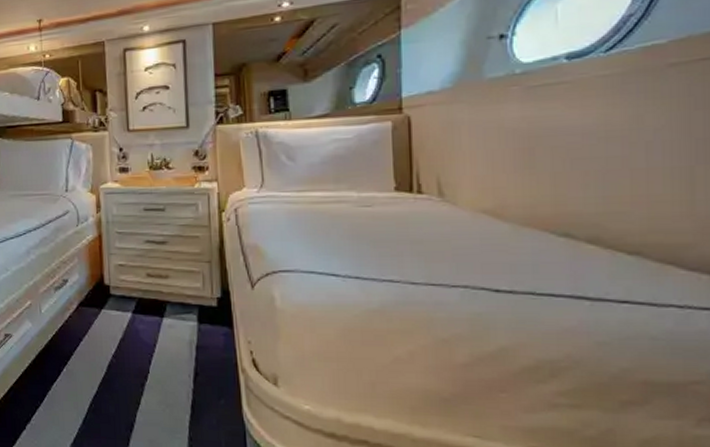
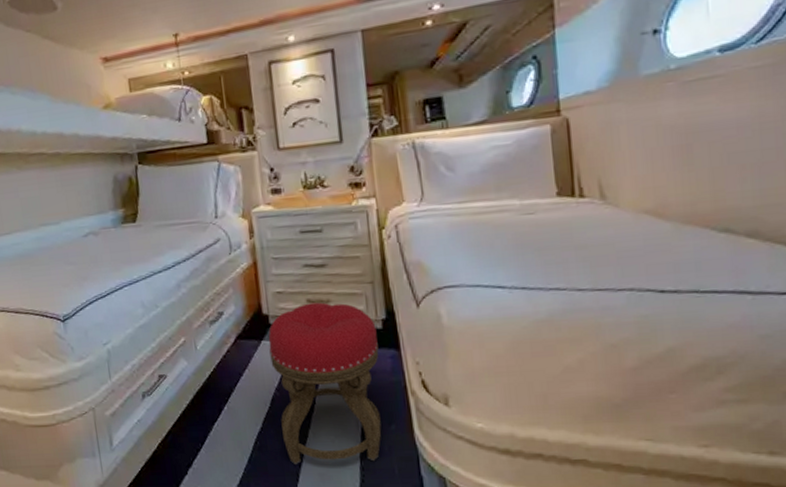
stool: none [108,277,213,433] -> present [268,302,382,465]

